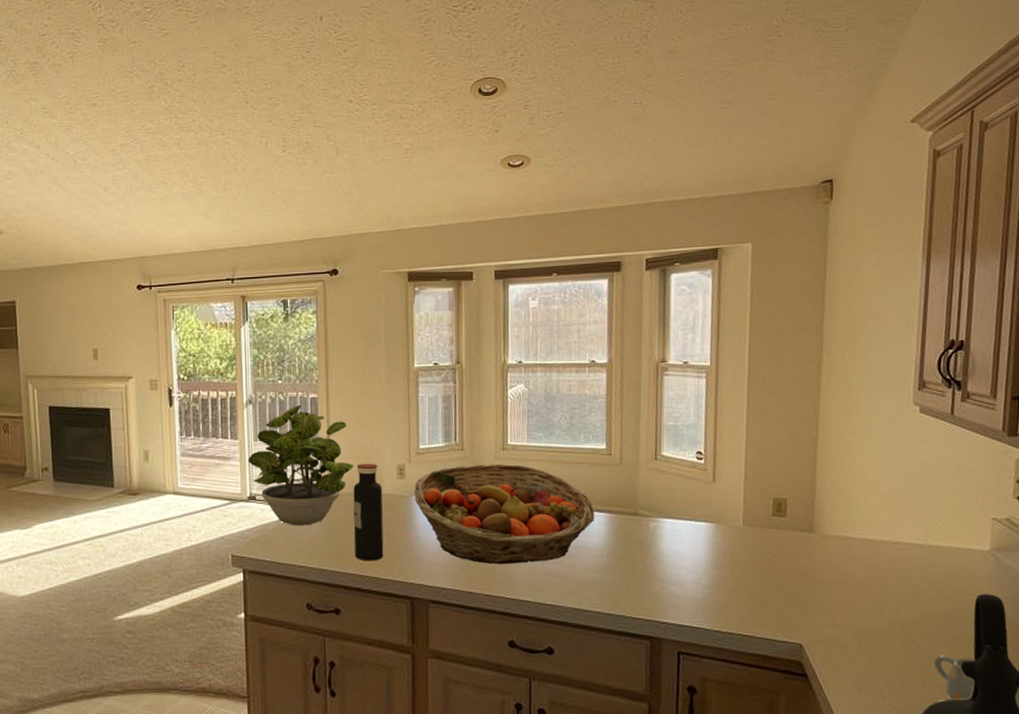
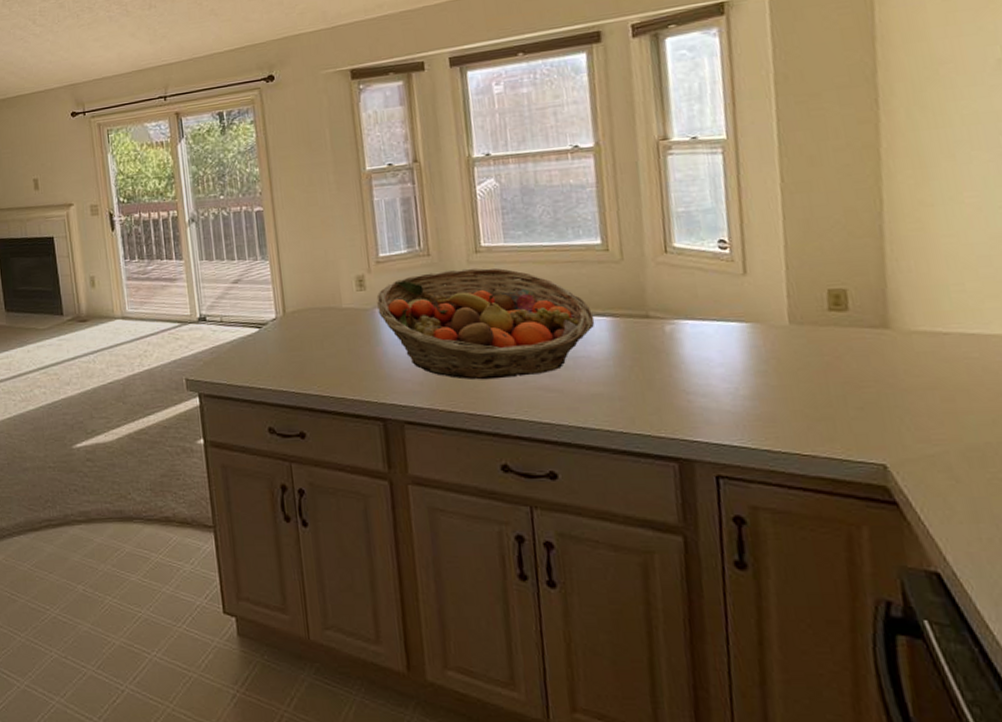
potted plant: present [247,404,354,526] -> none [194,219,308,347]
water bottle: present [353,463,384,561] -> none [309,276,349,381]

